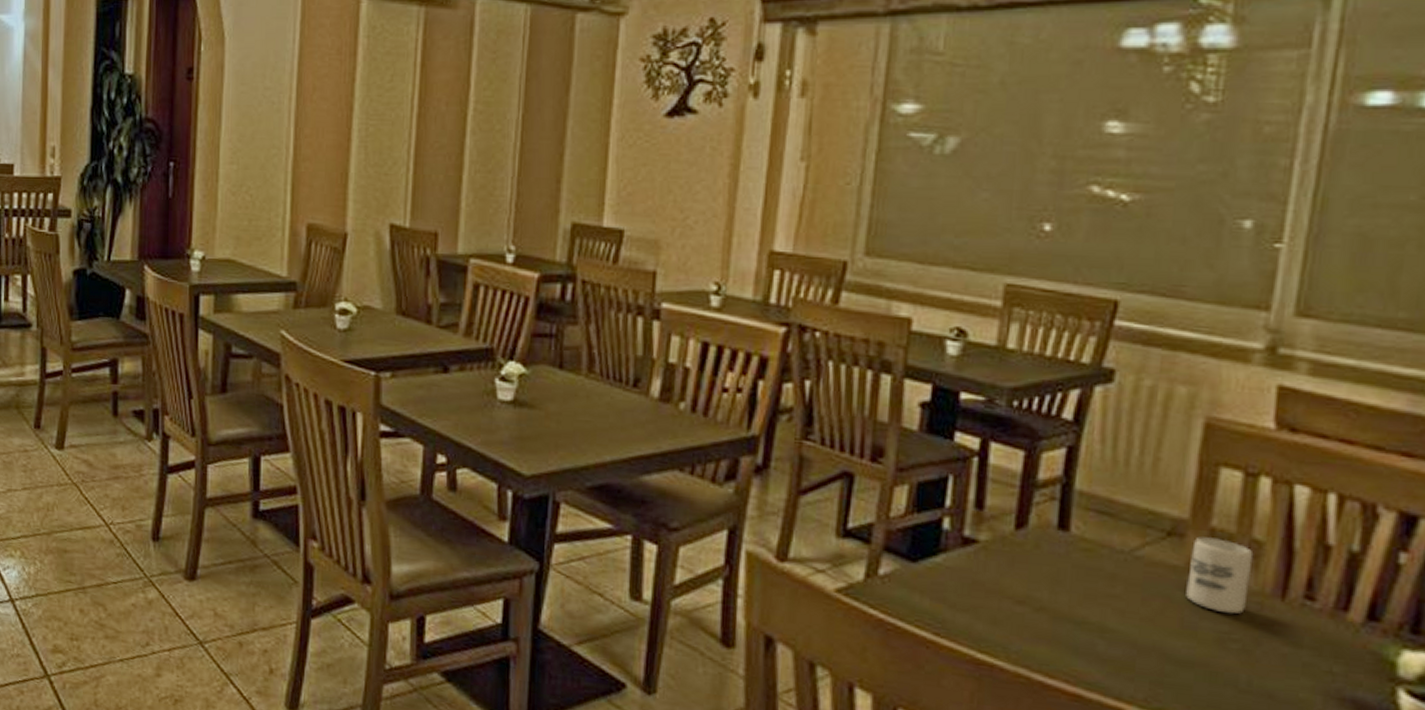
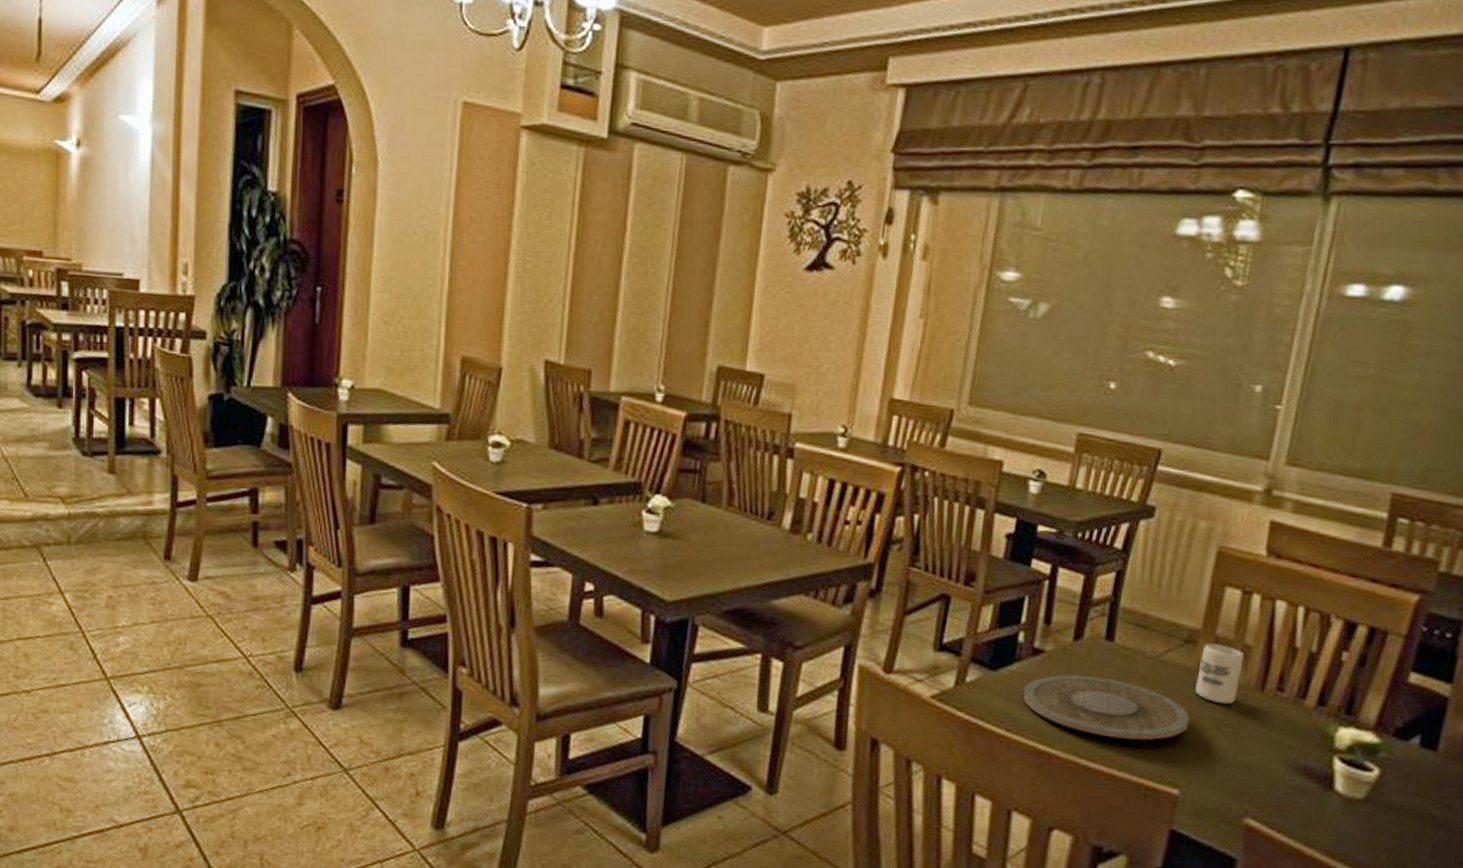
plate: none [952,570,1181,654] -> present [1022,674,1190,740]

